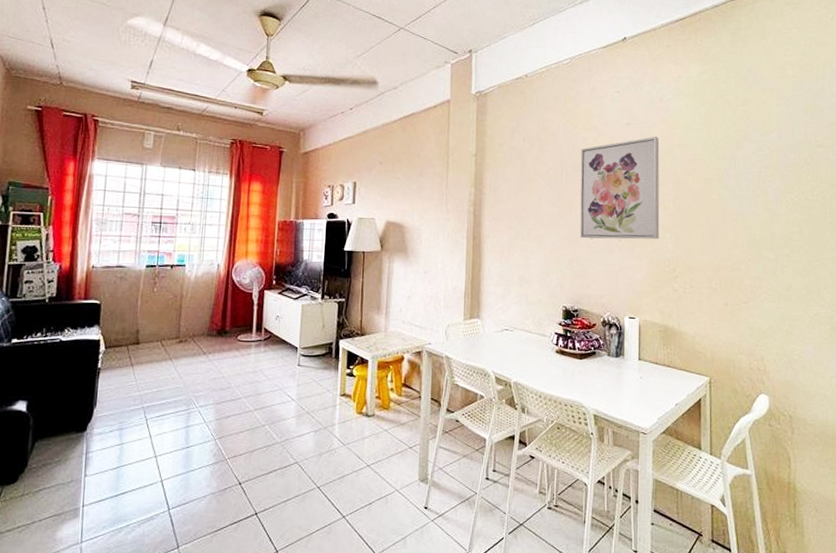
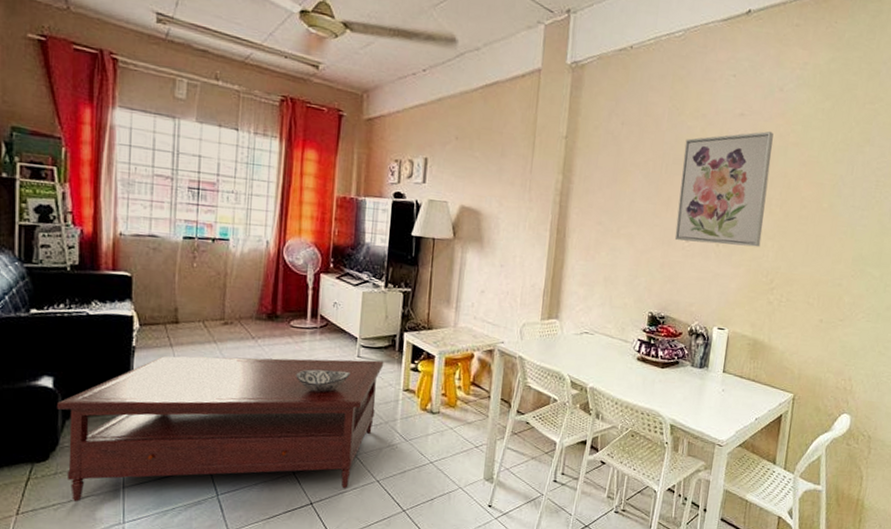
coffee table: none [28,368,322,523] -> present [57,356,384,502]
decorative bowl: none [242,379,292,402] -> present [296,369,351,393]

